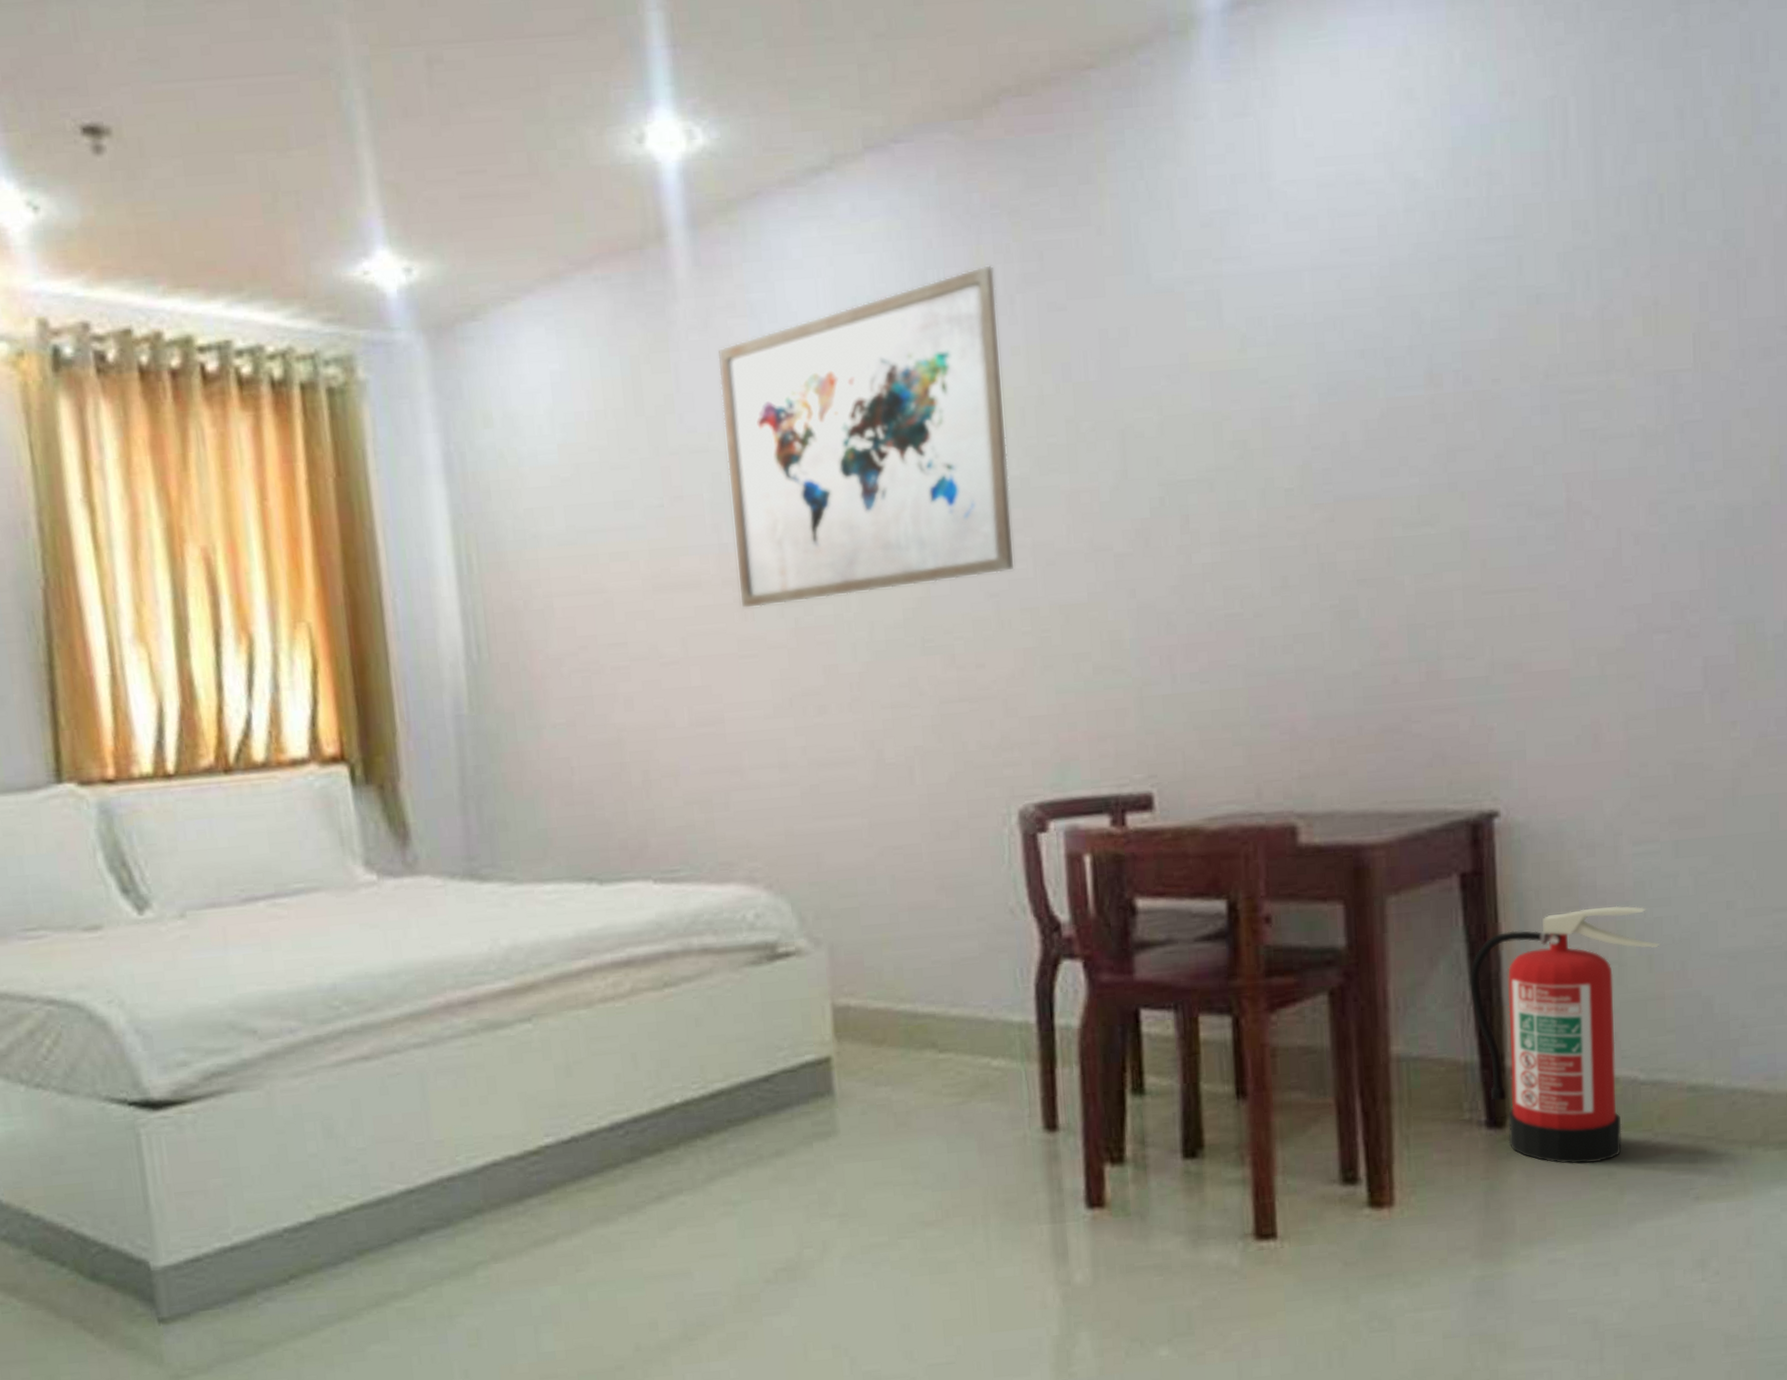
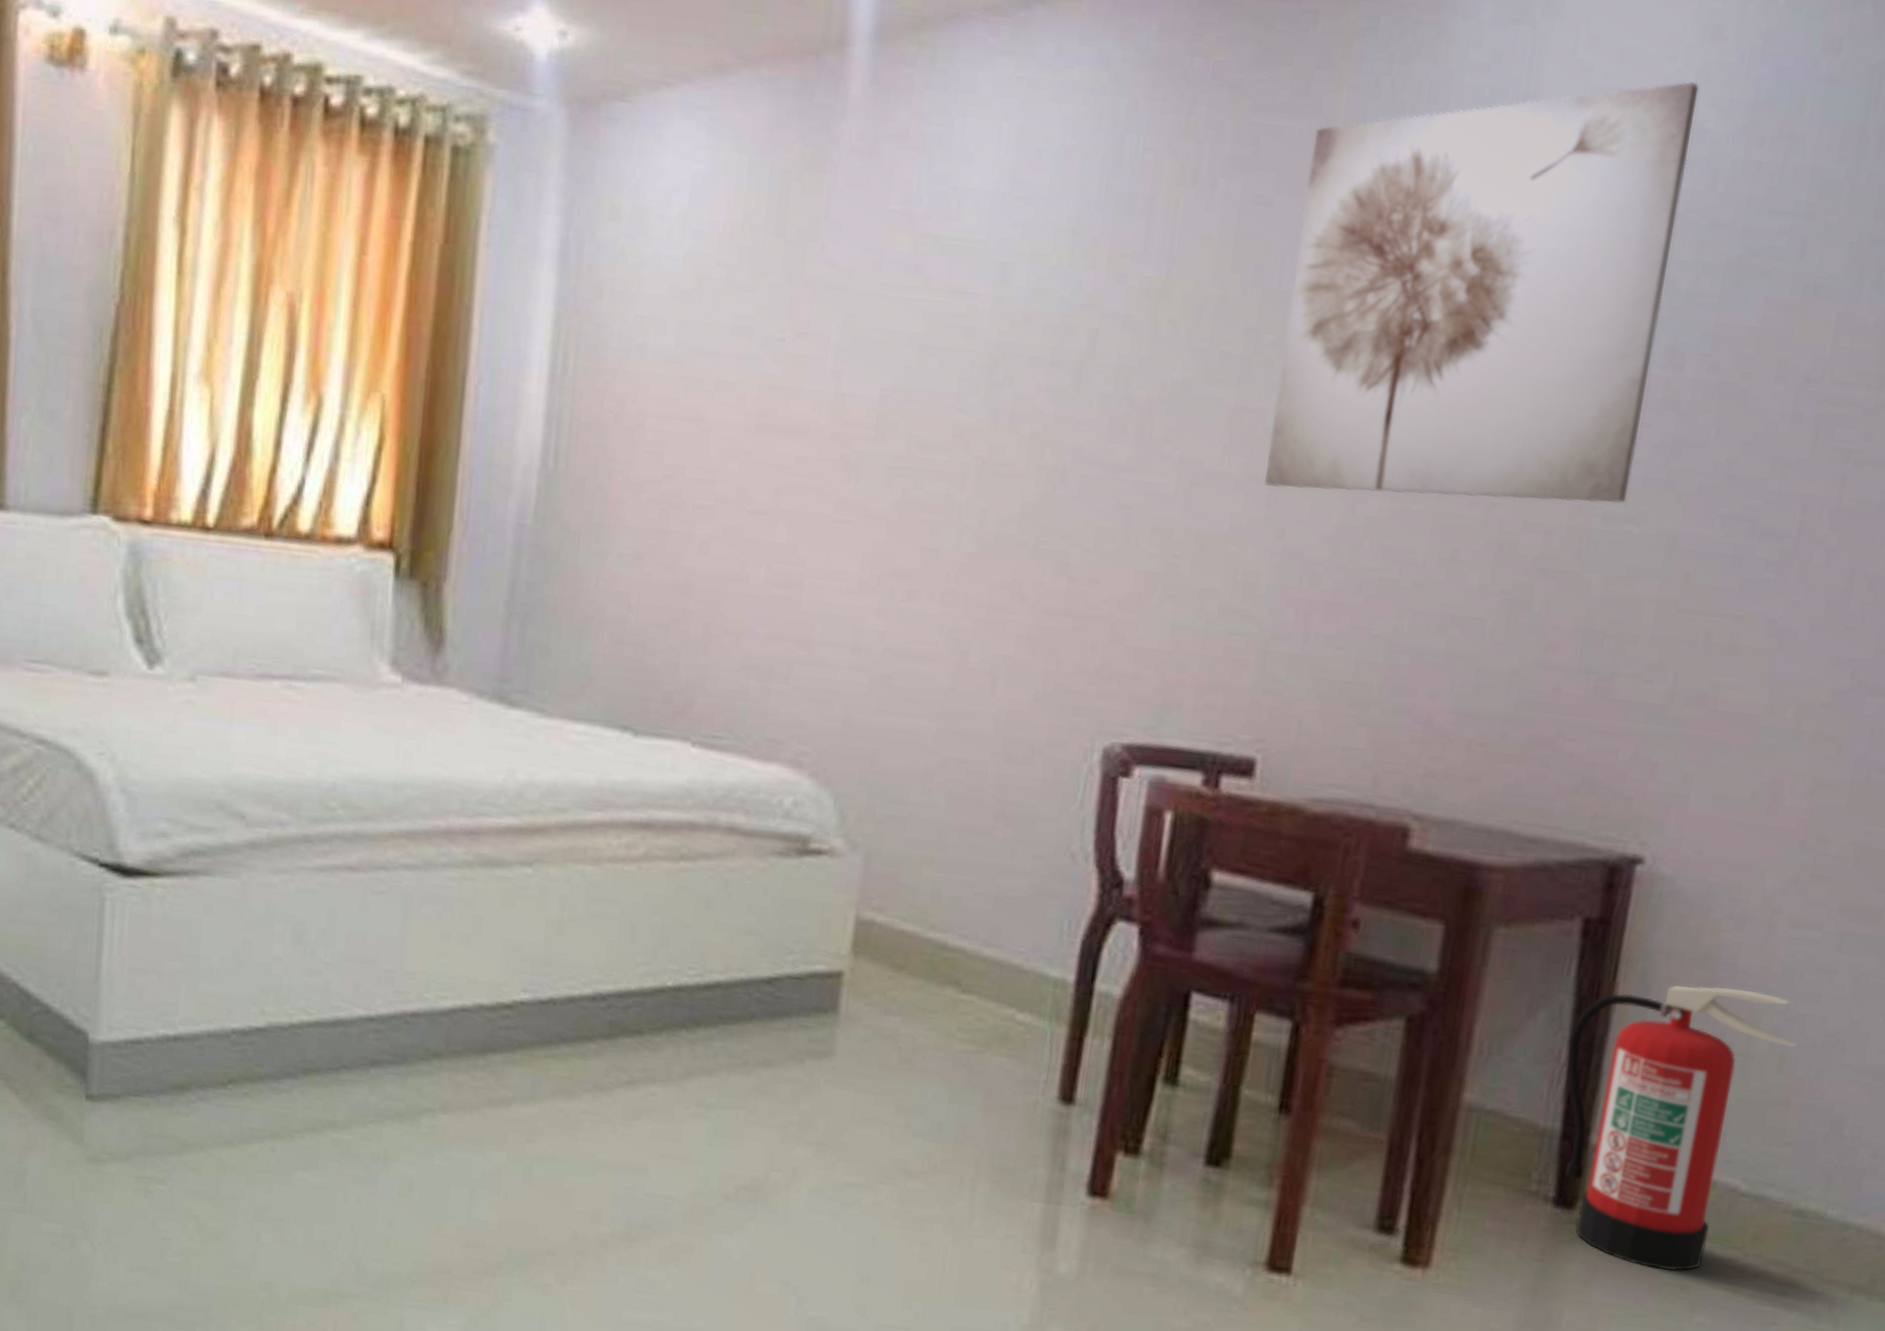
wall art: present [718,265,1015,609] -> none [845,140,1202,484]
wall art: none [1089,140,1419,554] -> present [1264,81,1700,504]

